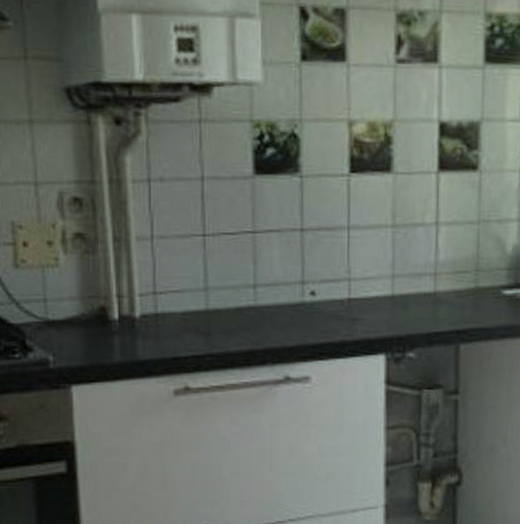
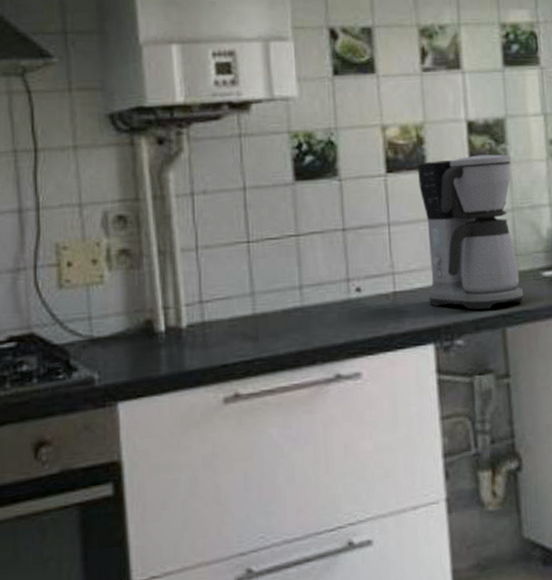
coffee maker: none [383,160,483,323] -> present [418,154,524,310]

